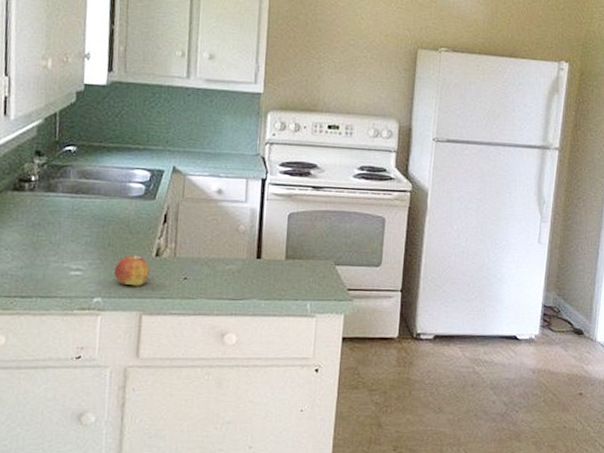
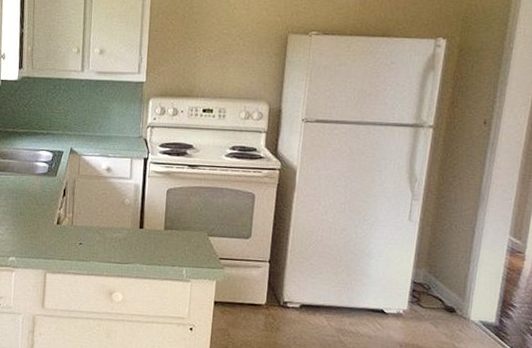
apple: present [114,255,149,286] -> none [24,223,52,249]

